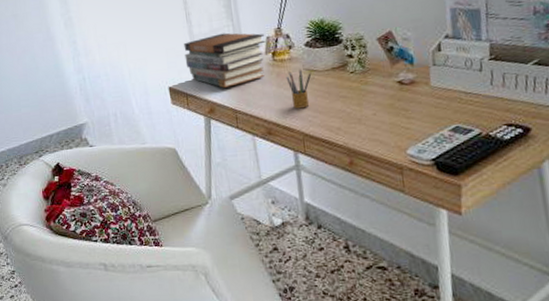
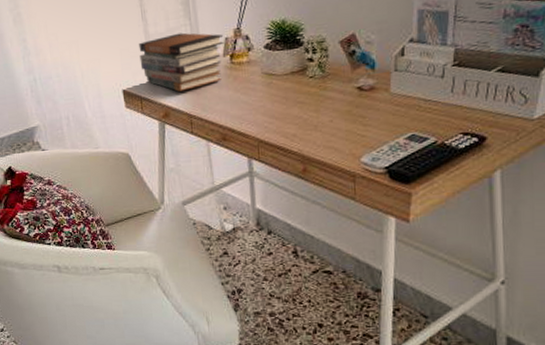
pencil box: present [286,69,312,109] -> none [243,73,270,115]

